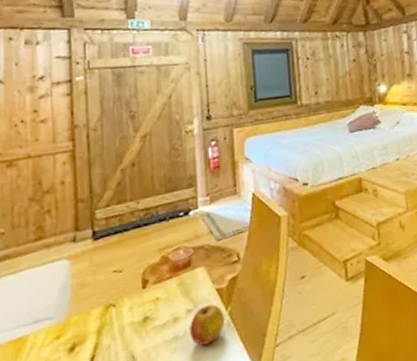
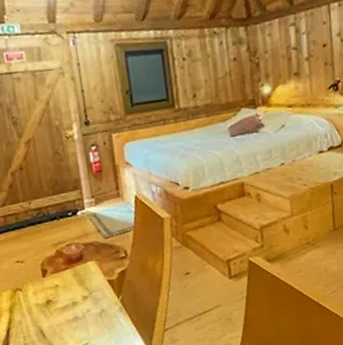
fruit: present [190,304,225,346] -> none [87,293,118,326]

